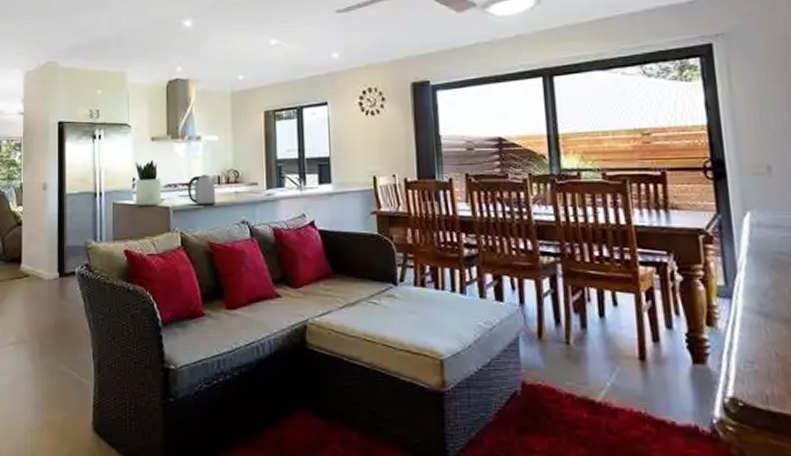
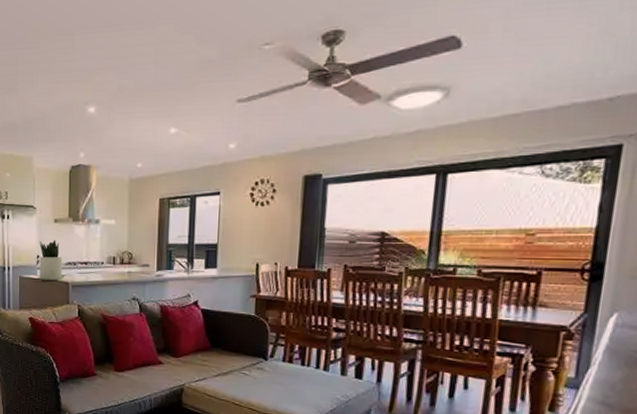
kettle: present [188,175,216,206] -> none [86,255,111,283]

